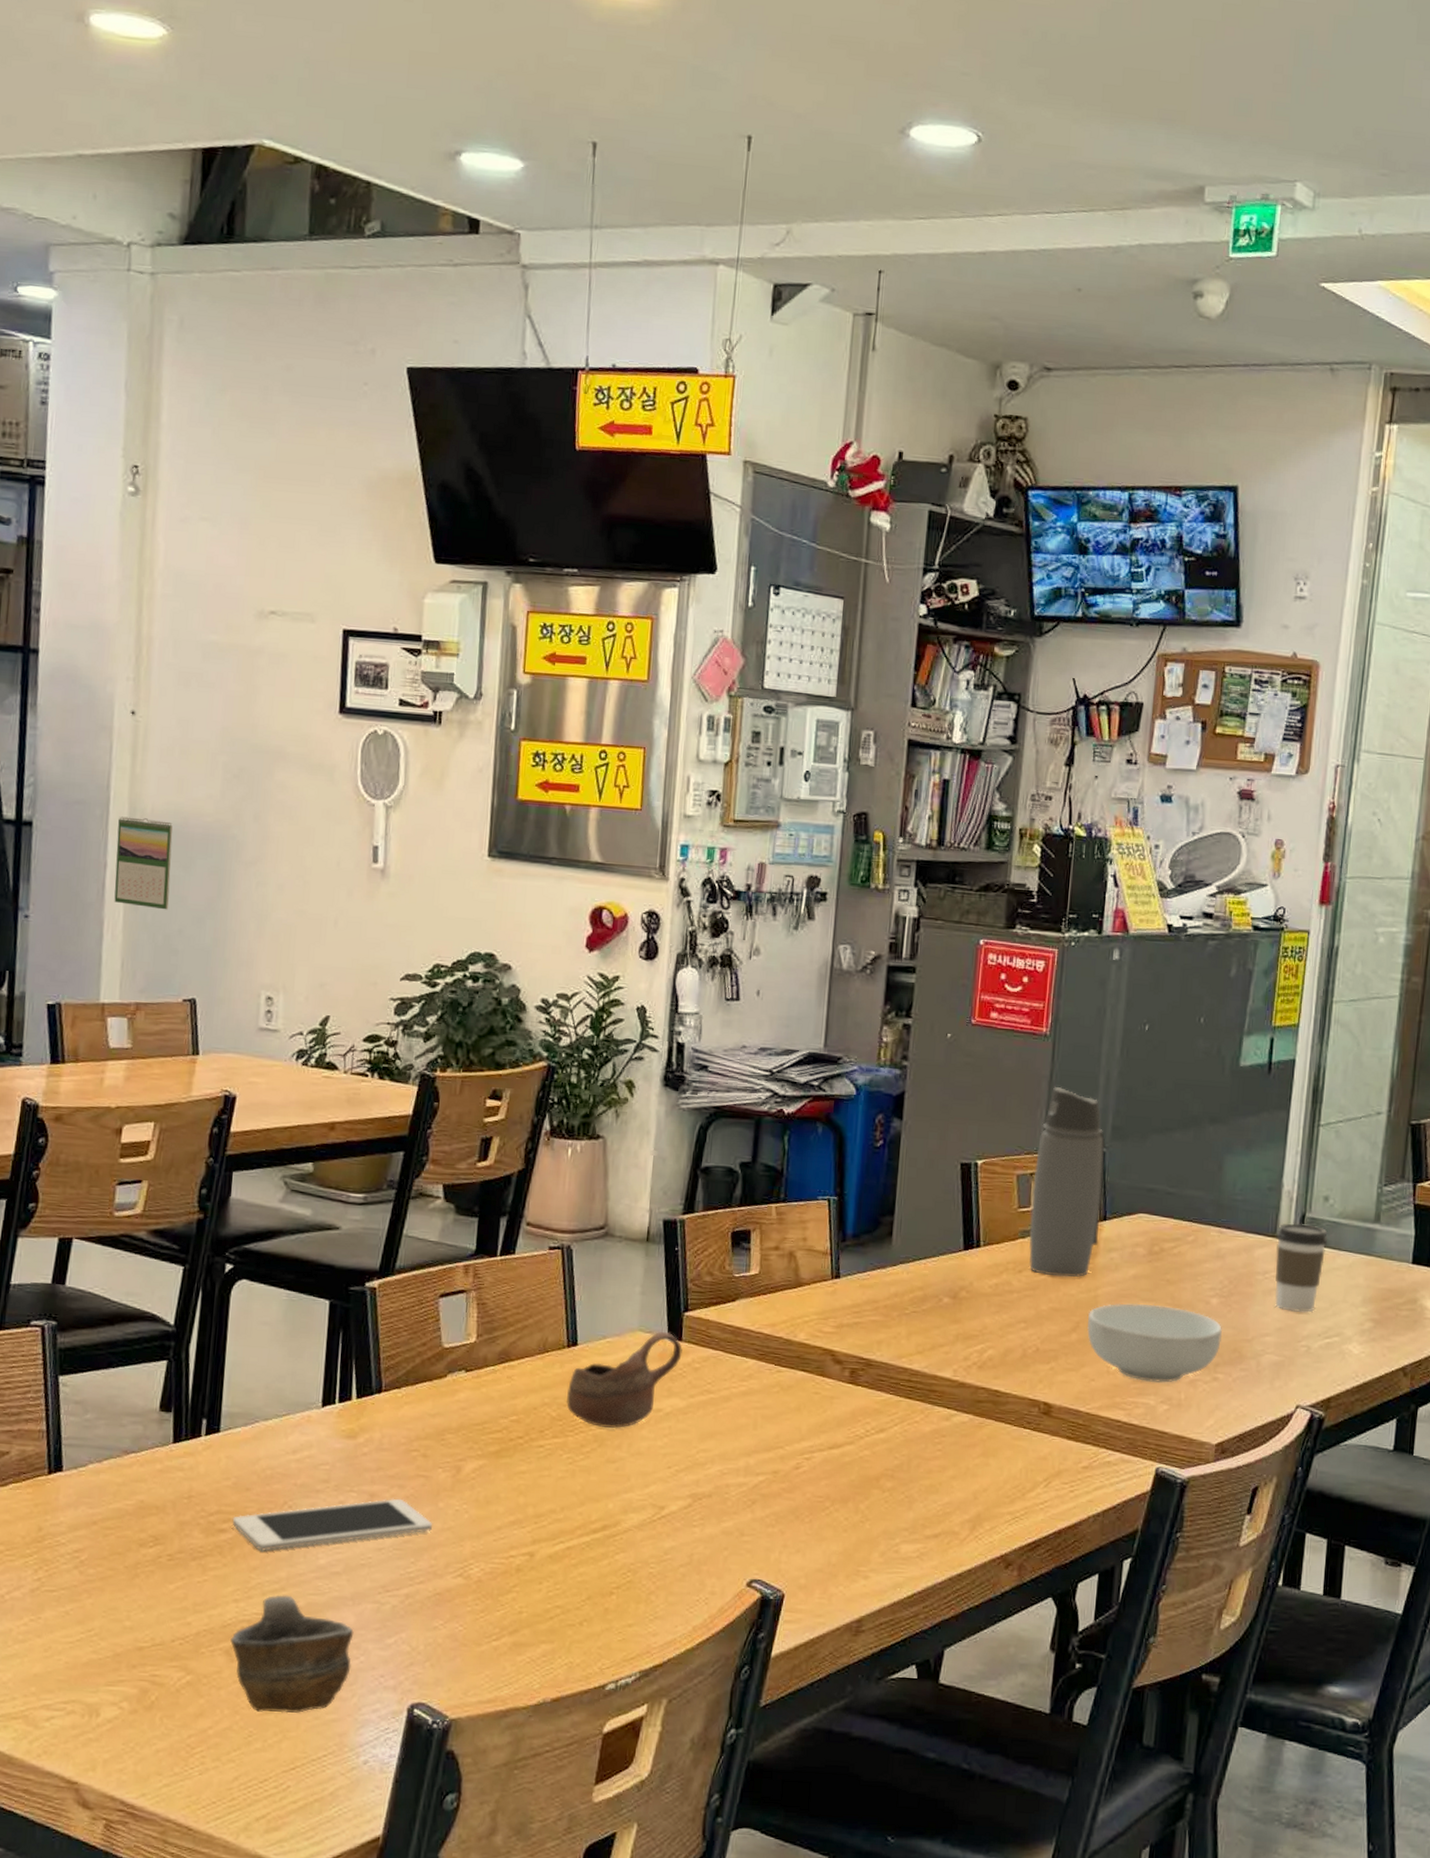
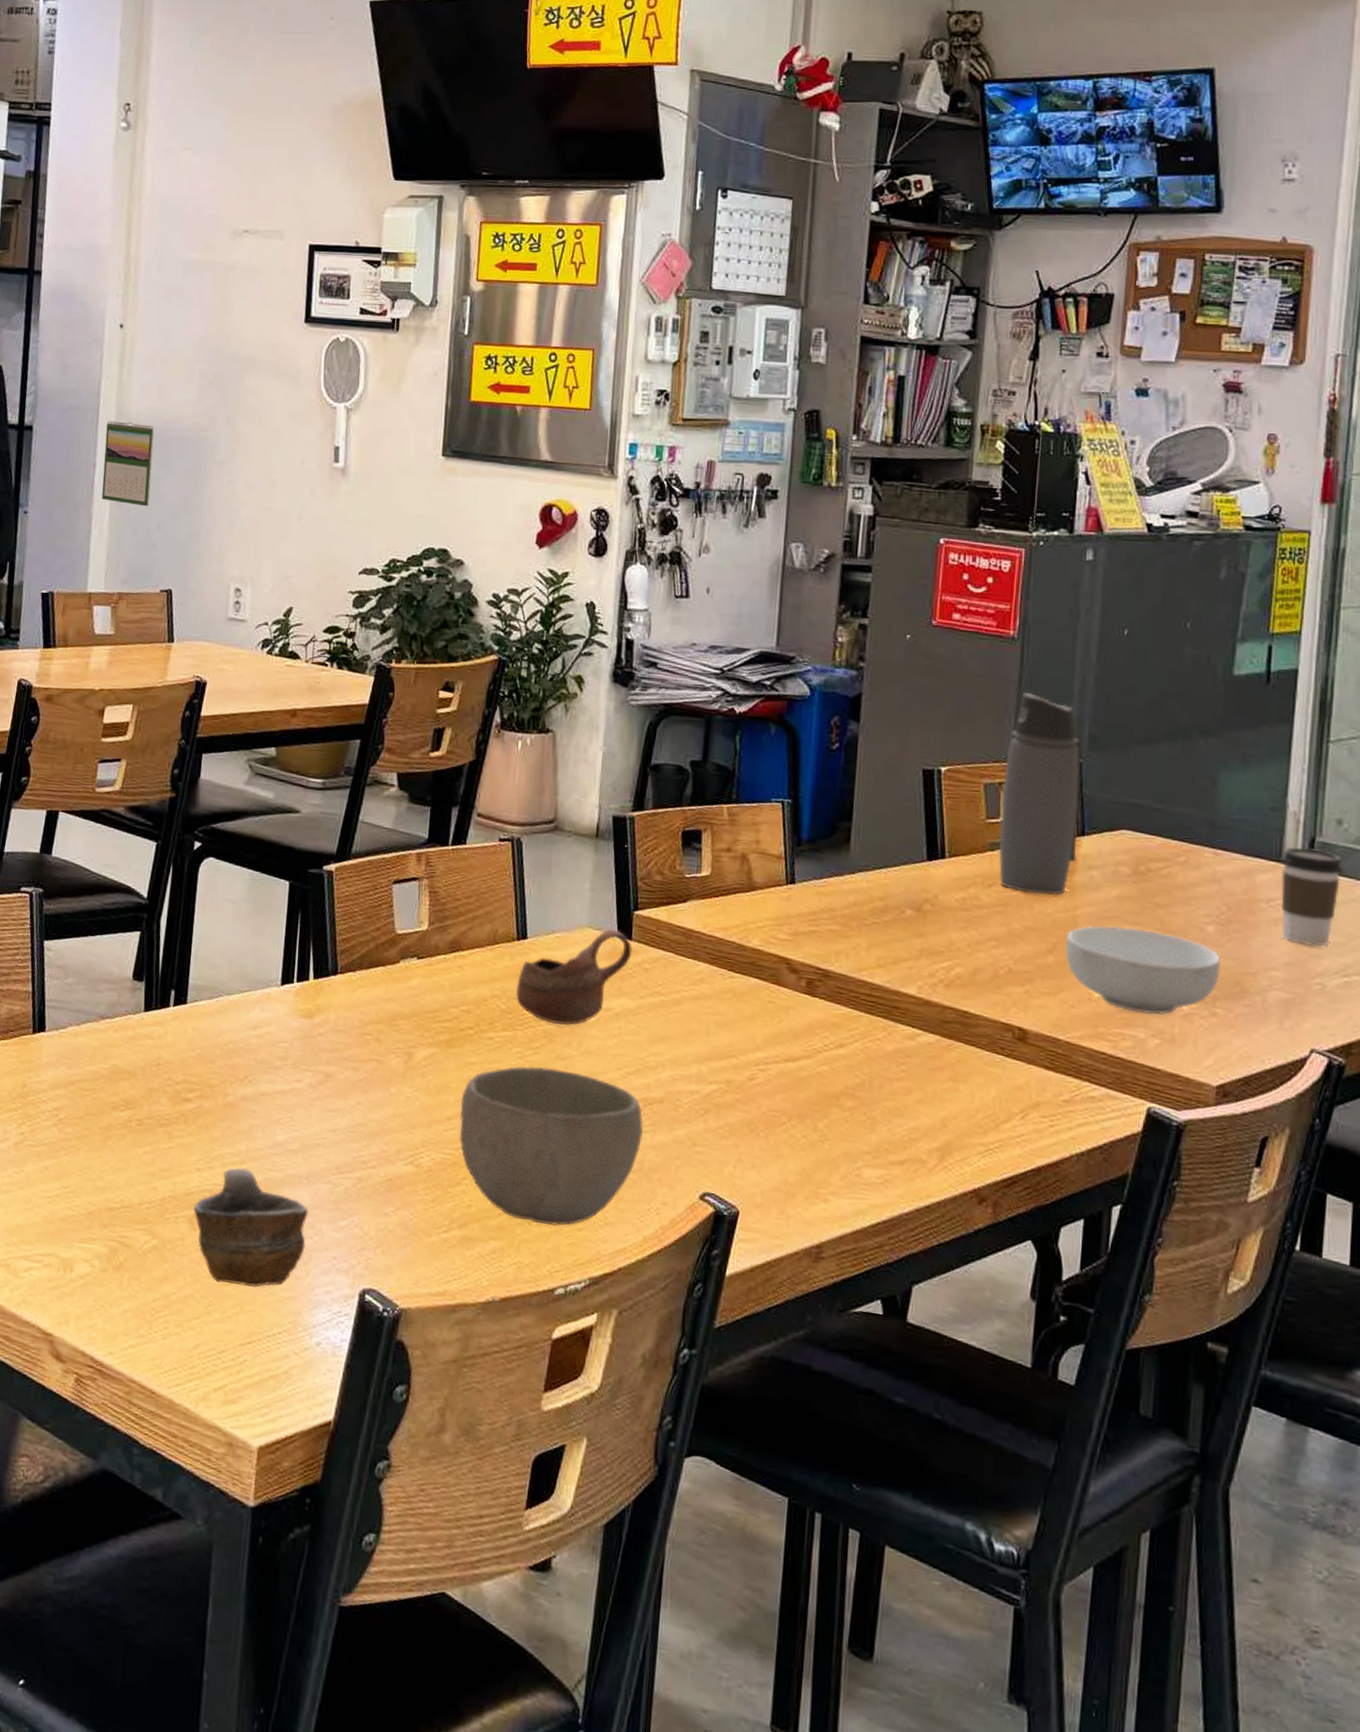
cell phone: present [232,1498,433,1551] -> none [196,1080,385,1123]
bowl: none [509,1470,693,1625] -> present [459,1066,643,1226]

